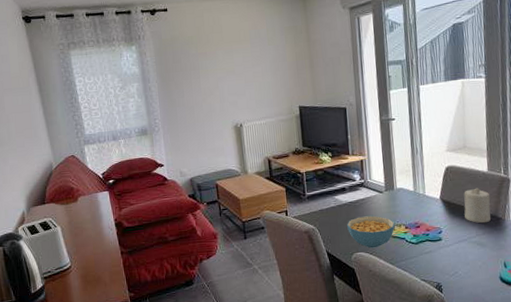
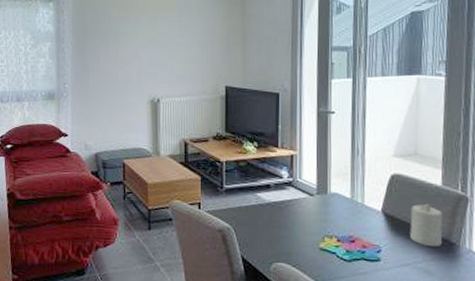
cereal bowl: present [347,215,395,248] -> none [268,220,325,260]

